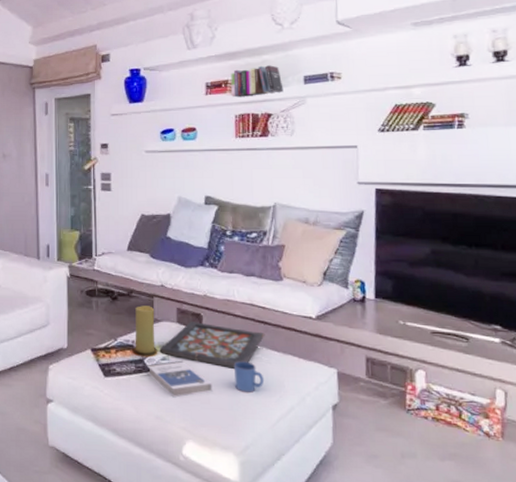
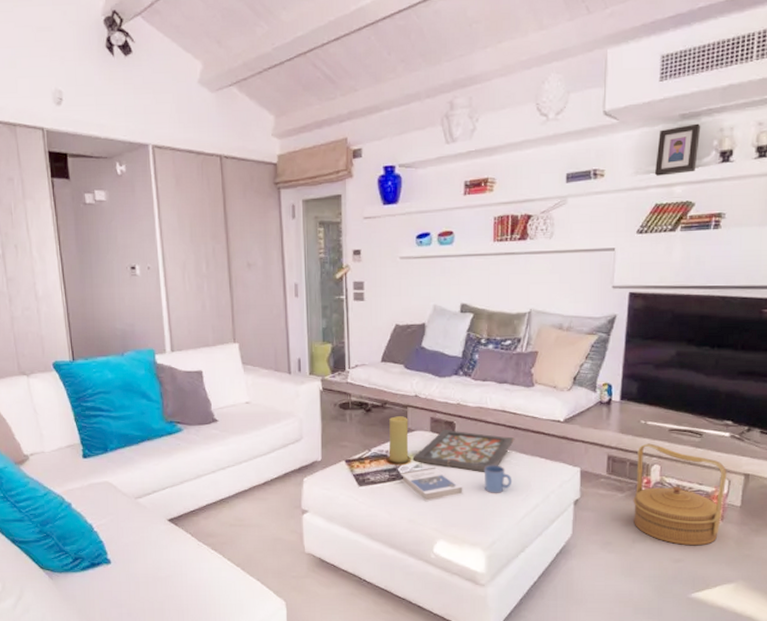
books: present [231,65,284,98] -> none [491,161,545,198]
picture frame: none [391,31,435,78] -> present [654,123,701,176]
basket: none [398,346,503,466] -> present [633,443,727,546]

